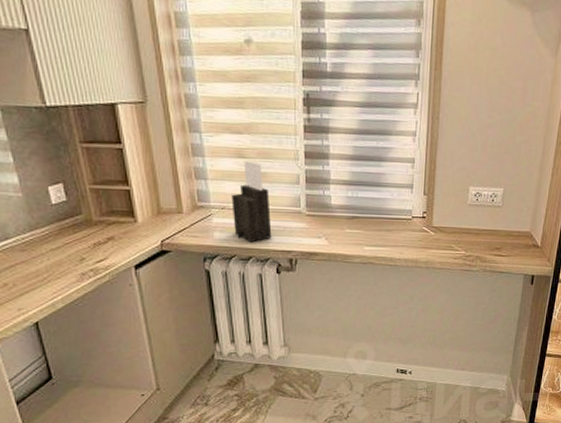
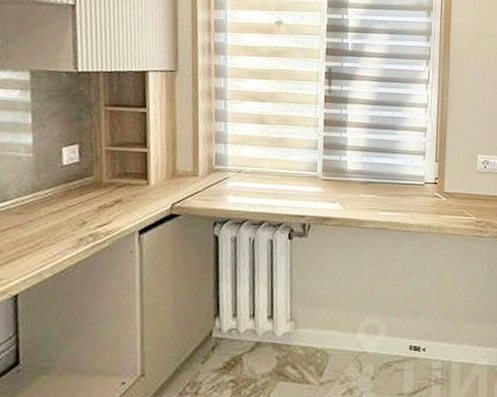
knife block: present [231,160,272,243] -> none [248,126,287,207]

